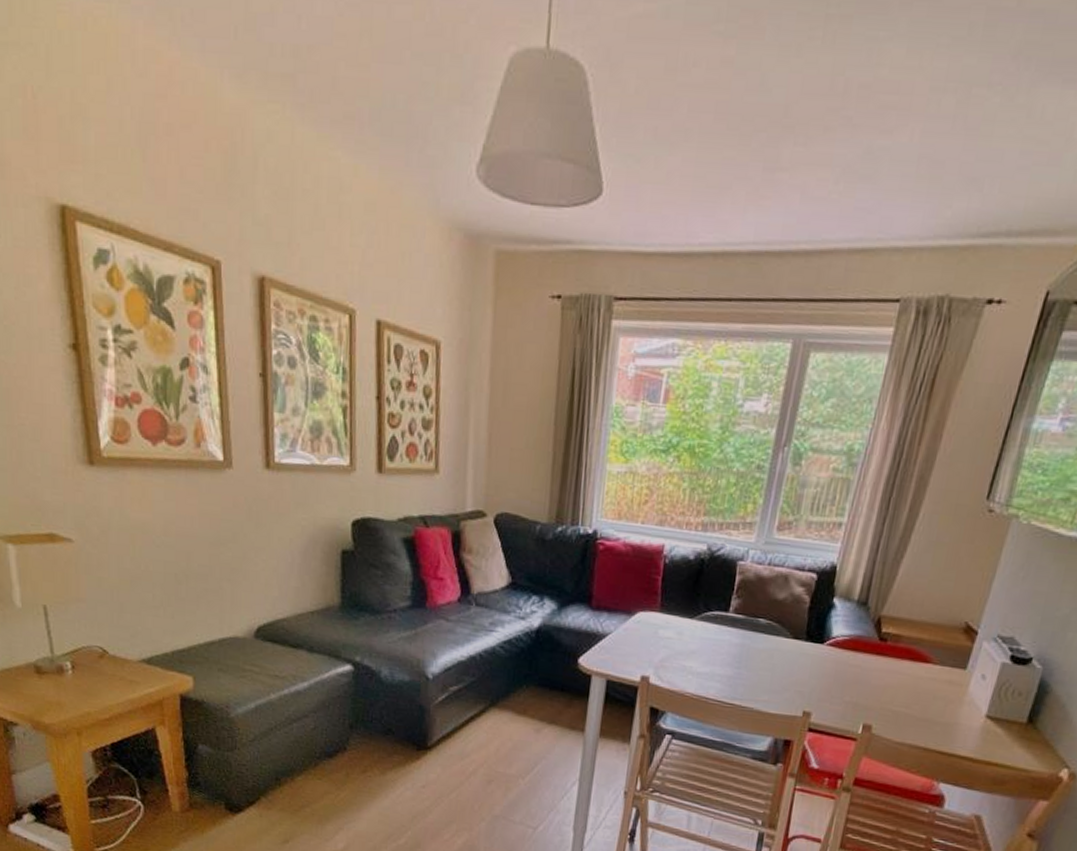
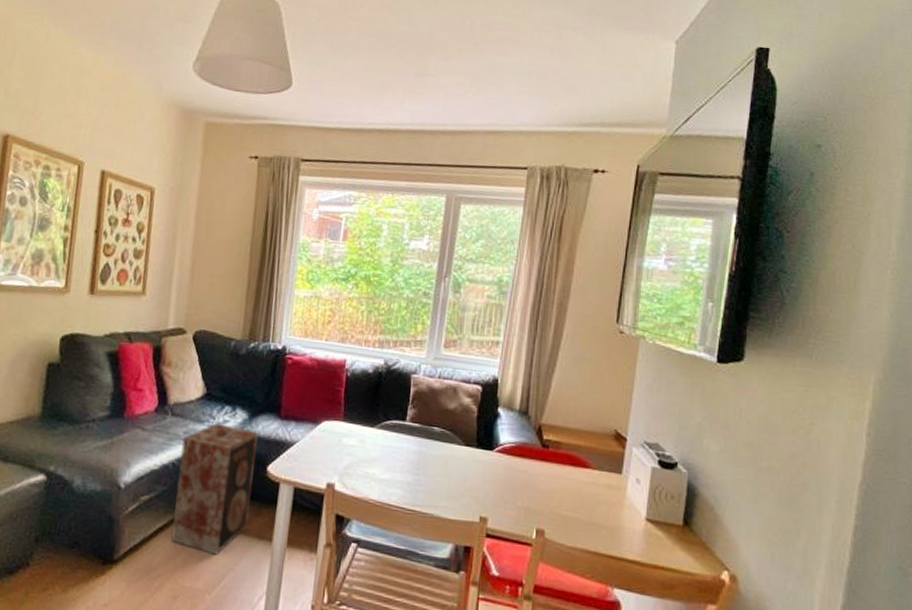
speaker: none [482,613,569,744] -> present [171,422,259,555]

